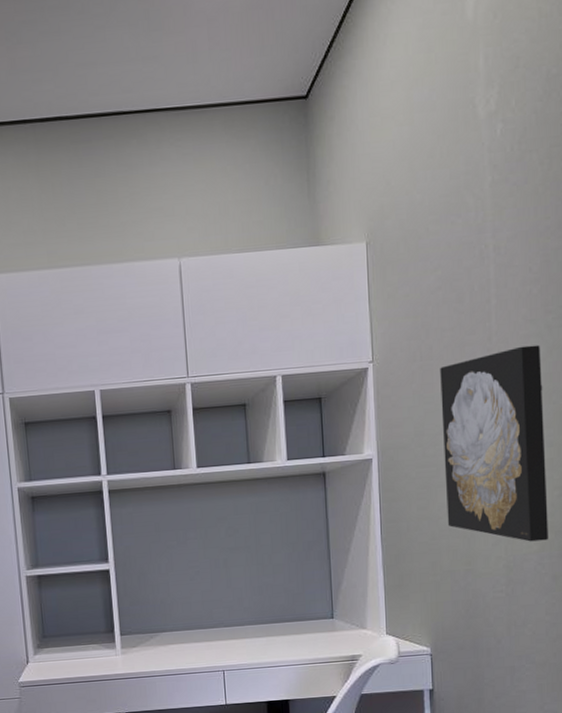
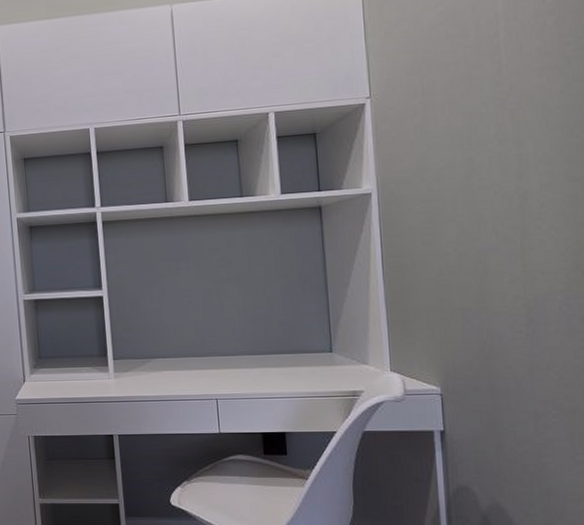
wall art: present [440,344,548,542] -> none [444,77,574,281]

